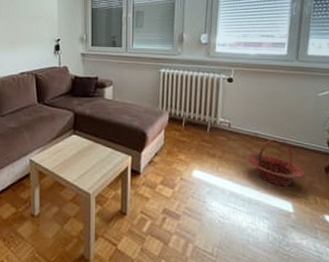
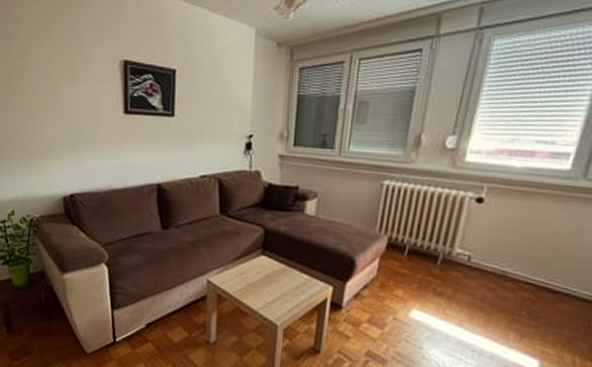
basket: present [247,138,305,186] -> none [486,279,566,341]

